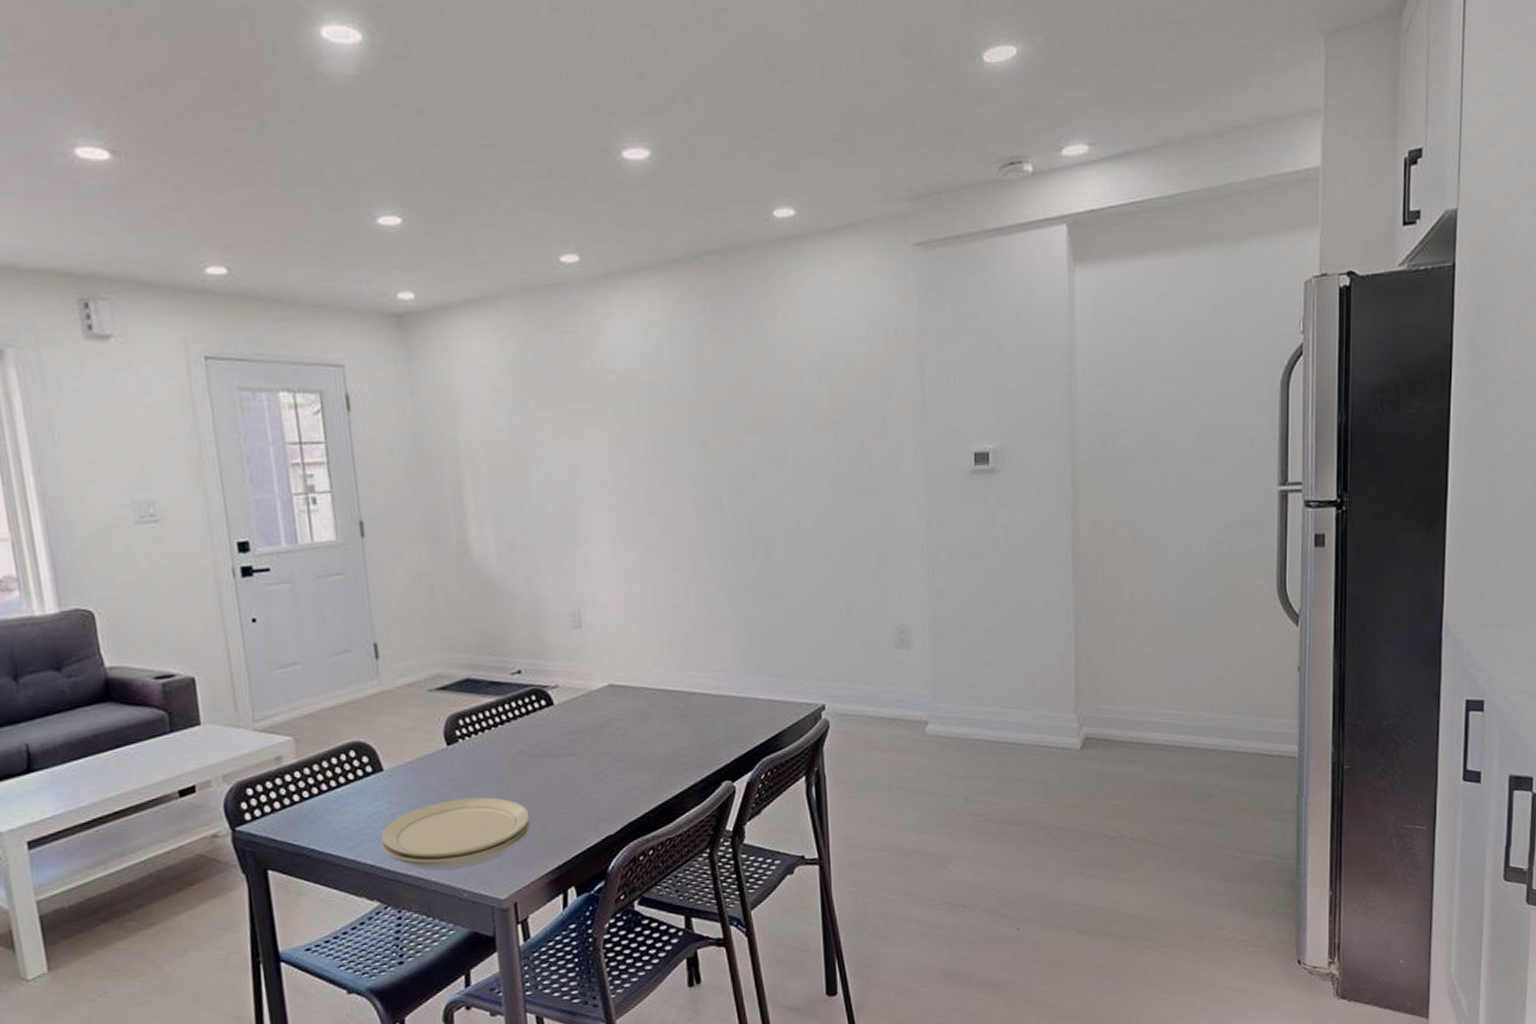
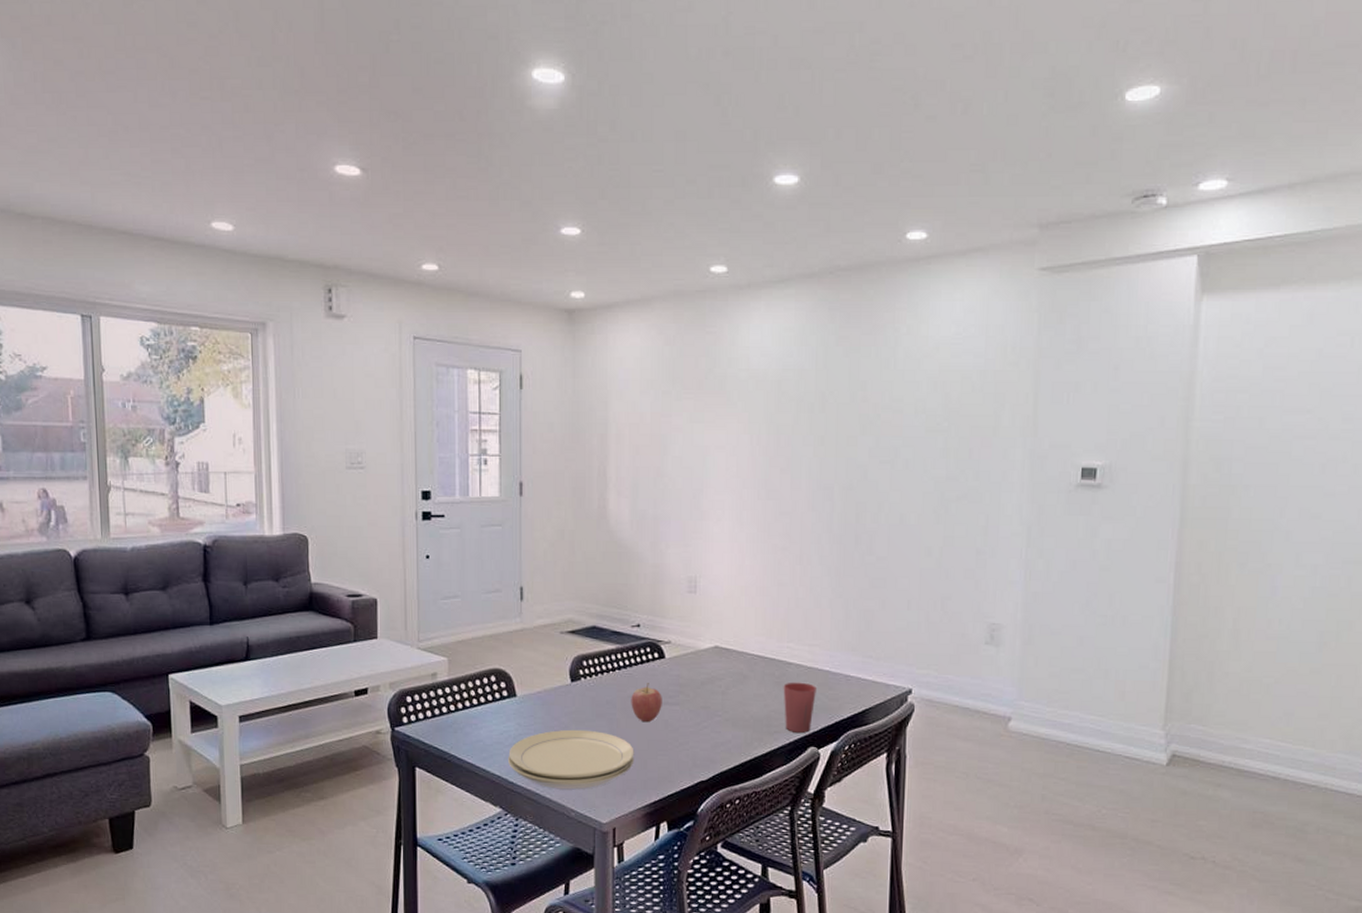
fruit: none [519,735,556,780] -> present [631,683,662,723]
cup: none [688,712,725,768] -> present [783,682,816,733]

